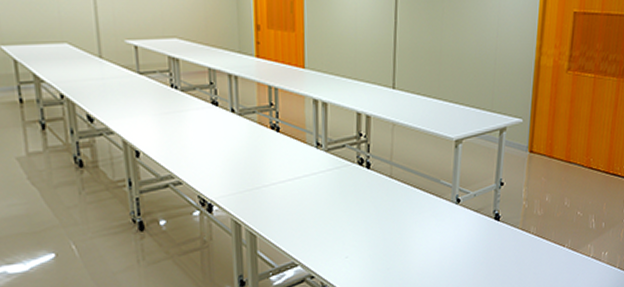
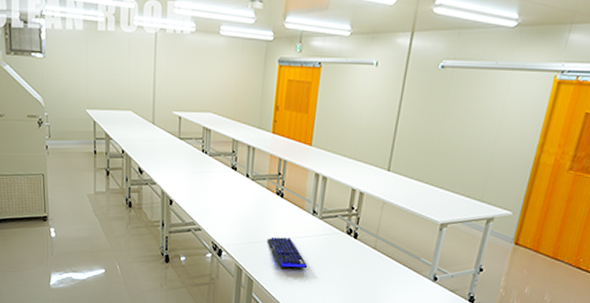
keyboard: none [266,178,318,214] -> present [267,237,307,269]

